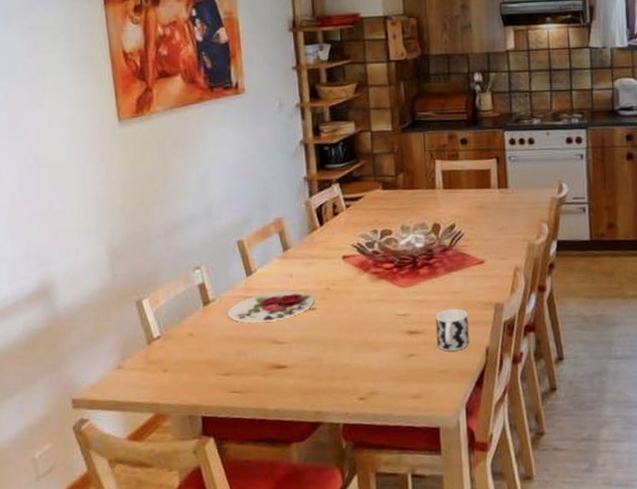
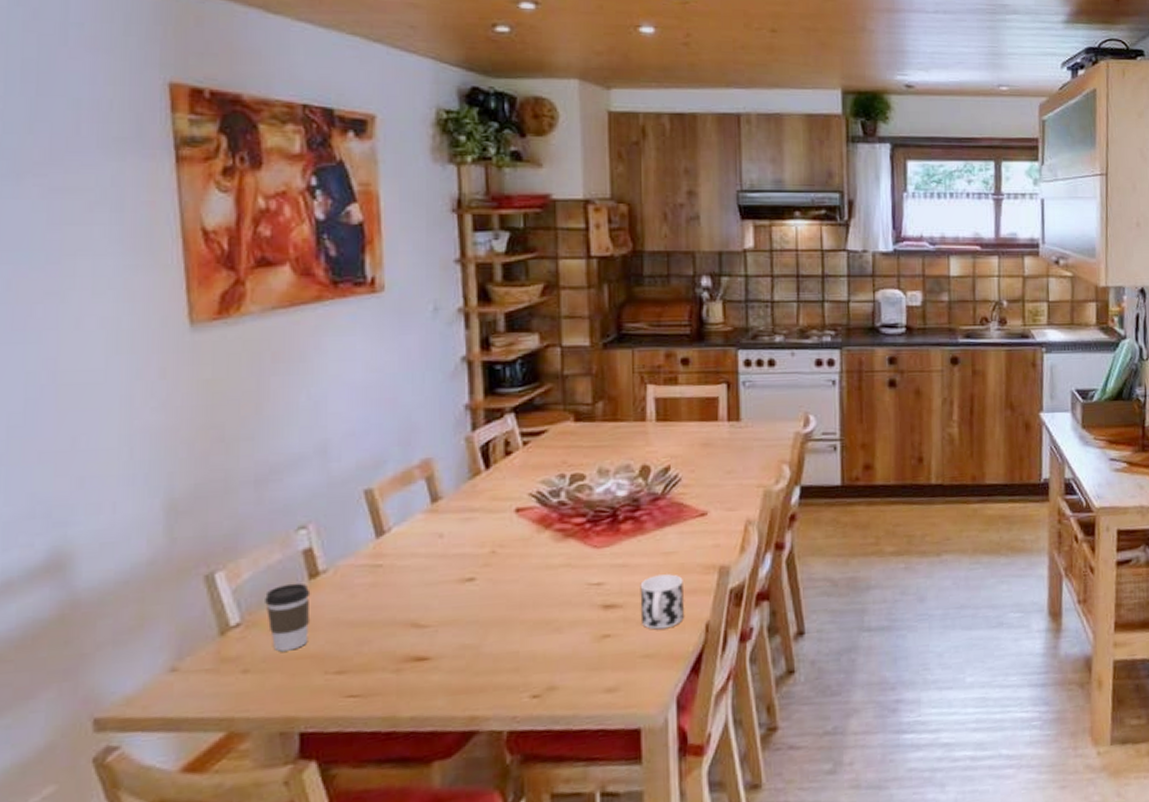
coffee cup: none [175,308,205,358] -> present [265,582,311,652]
plate: present [227,291,315,323] -> none [345,556,474,601]

